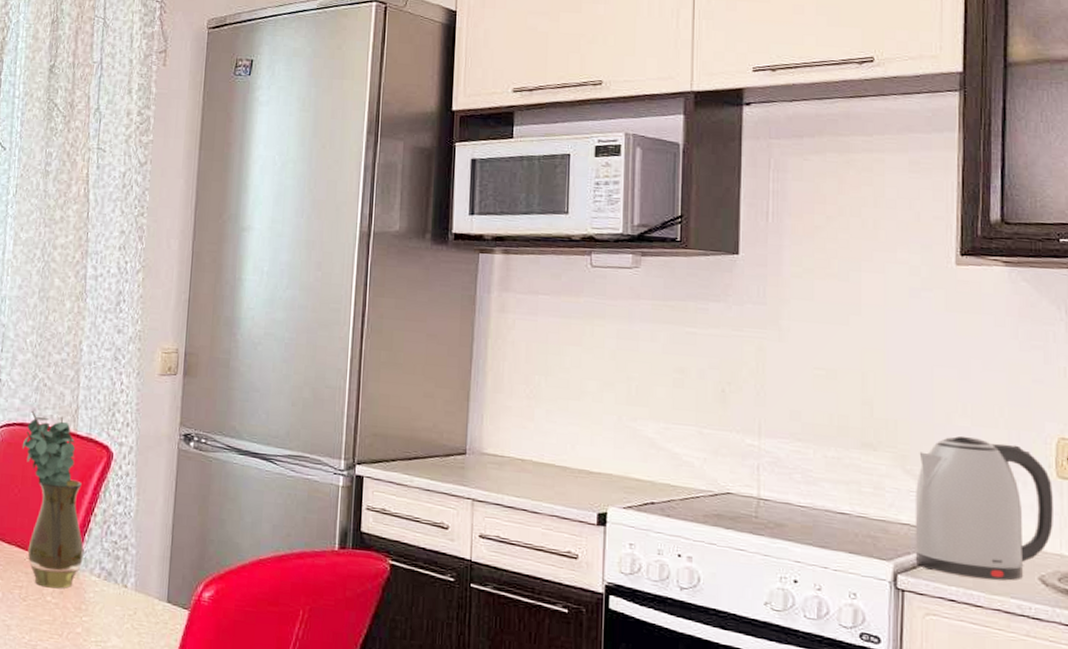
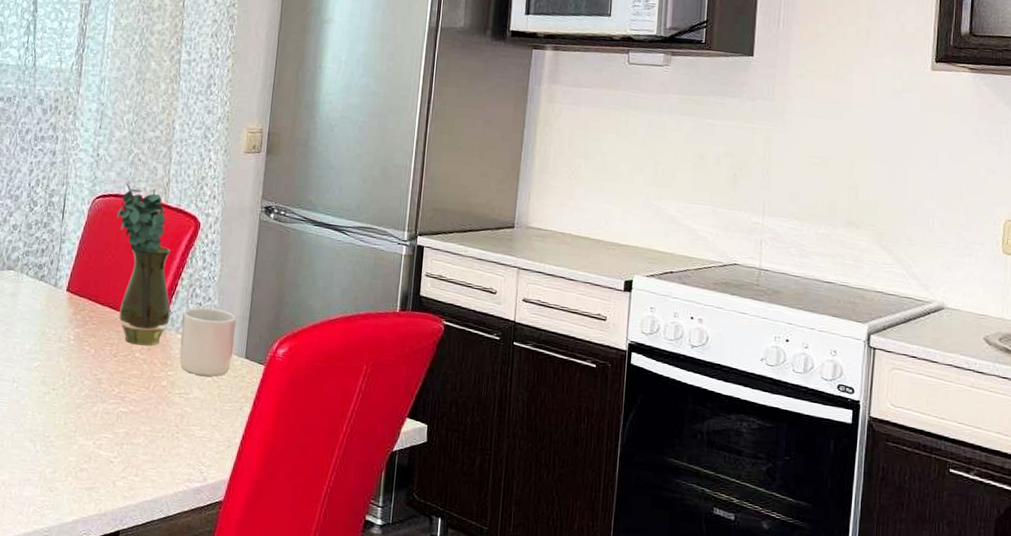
mug: none [94,546,157,623] -> present [179,307,237,377]
kettle: present [915,436,1053,581] -> none [885,217,999,341]

